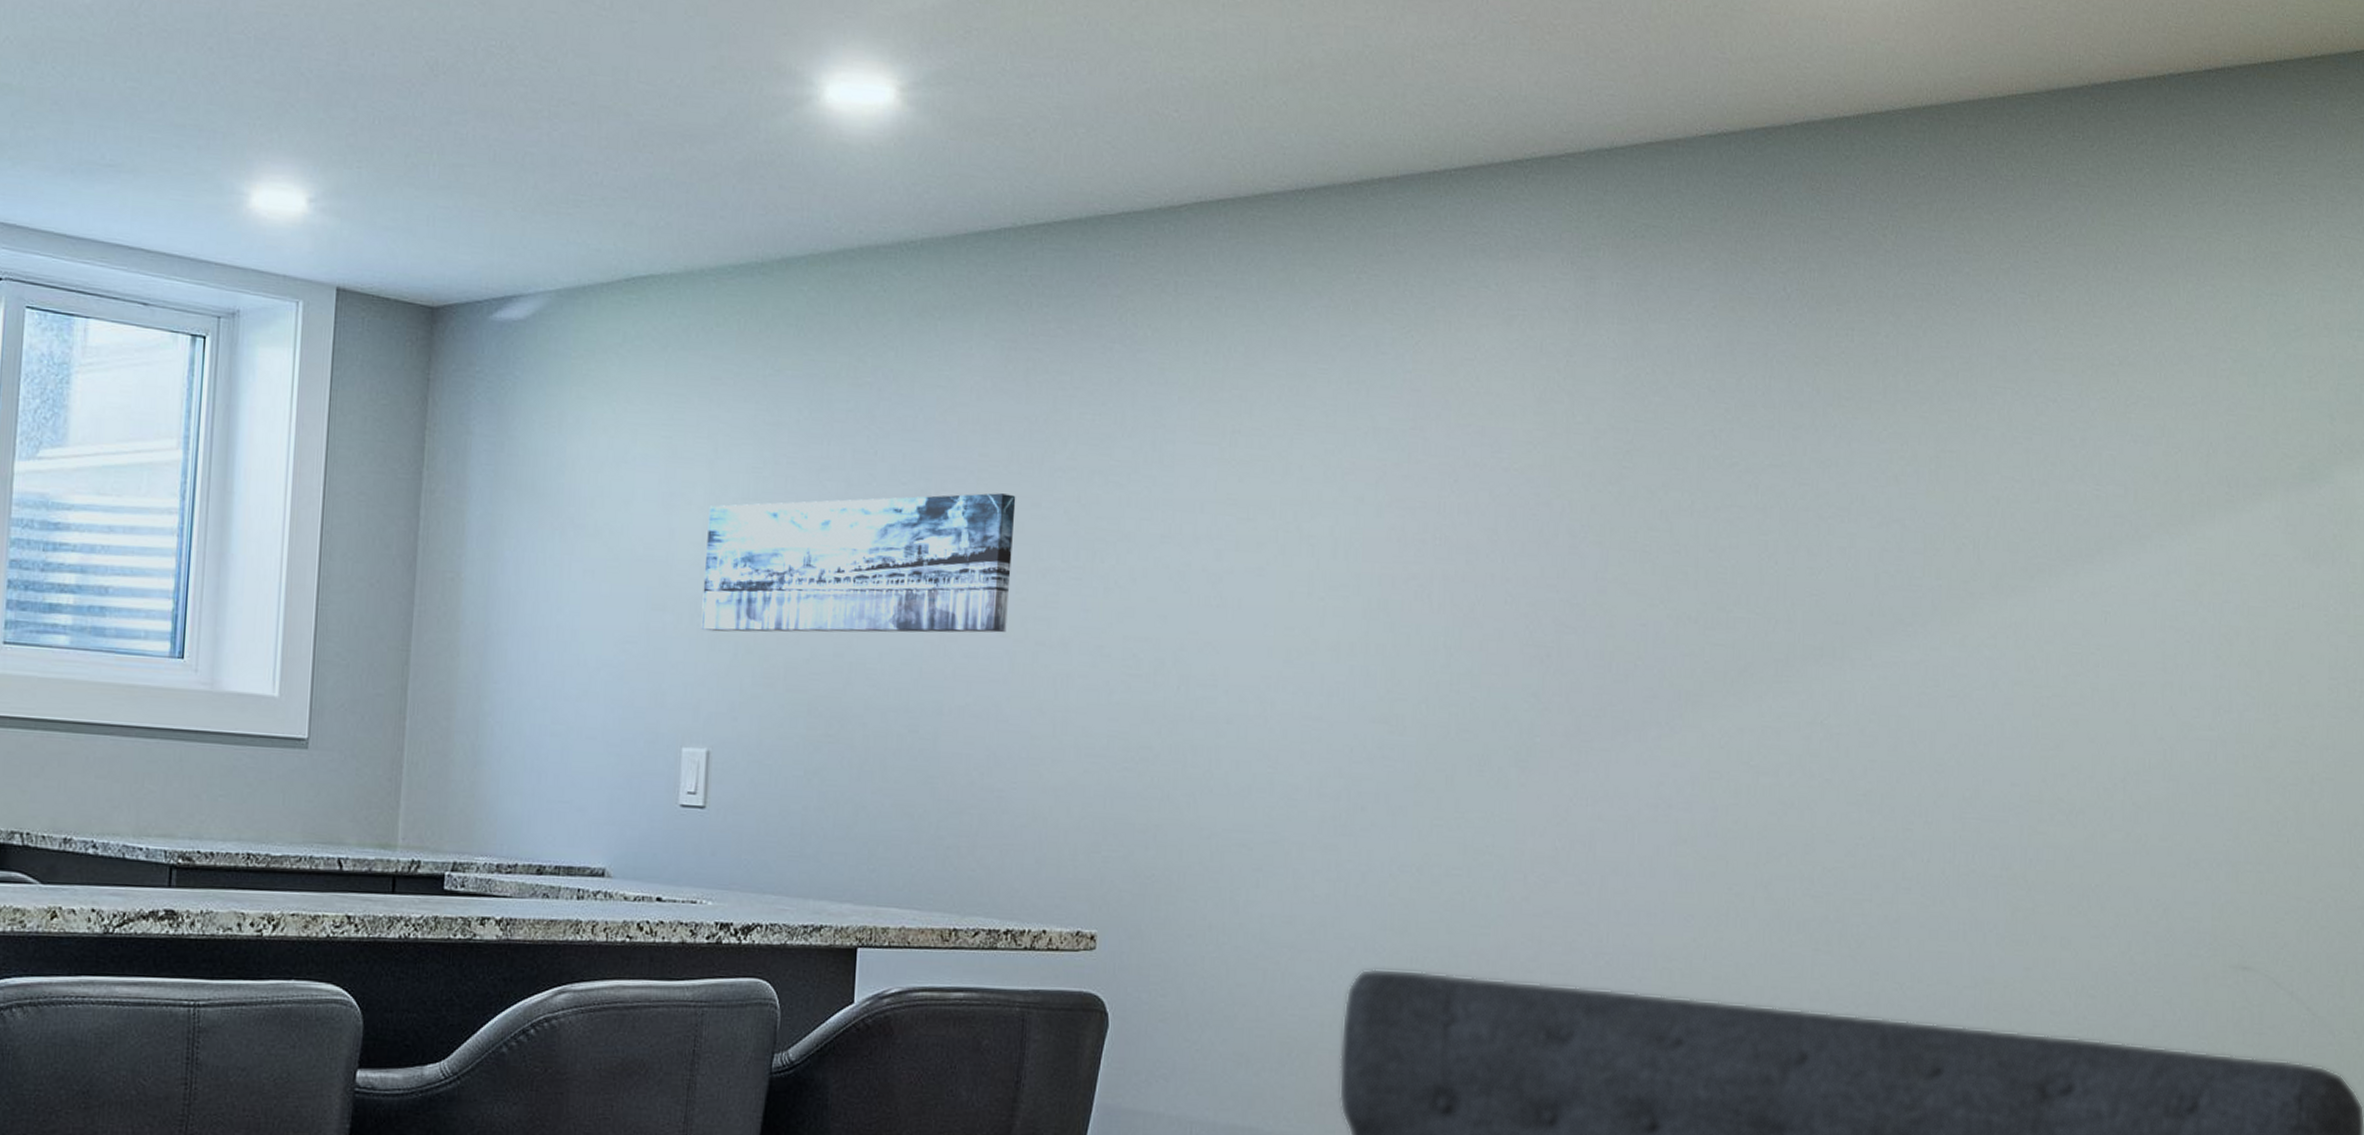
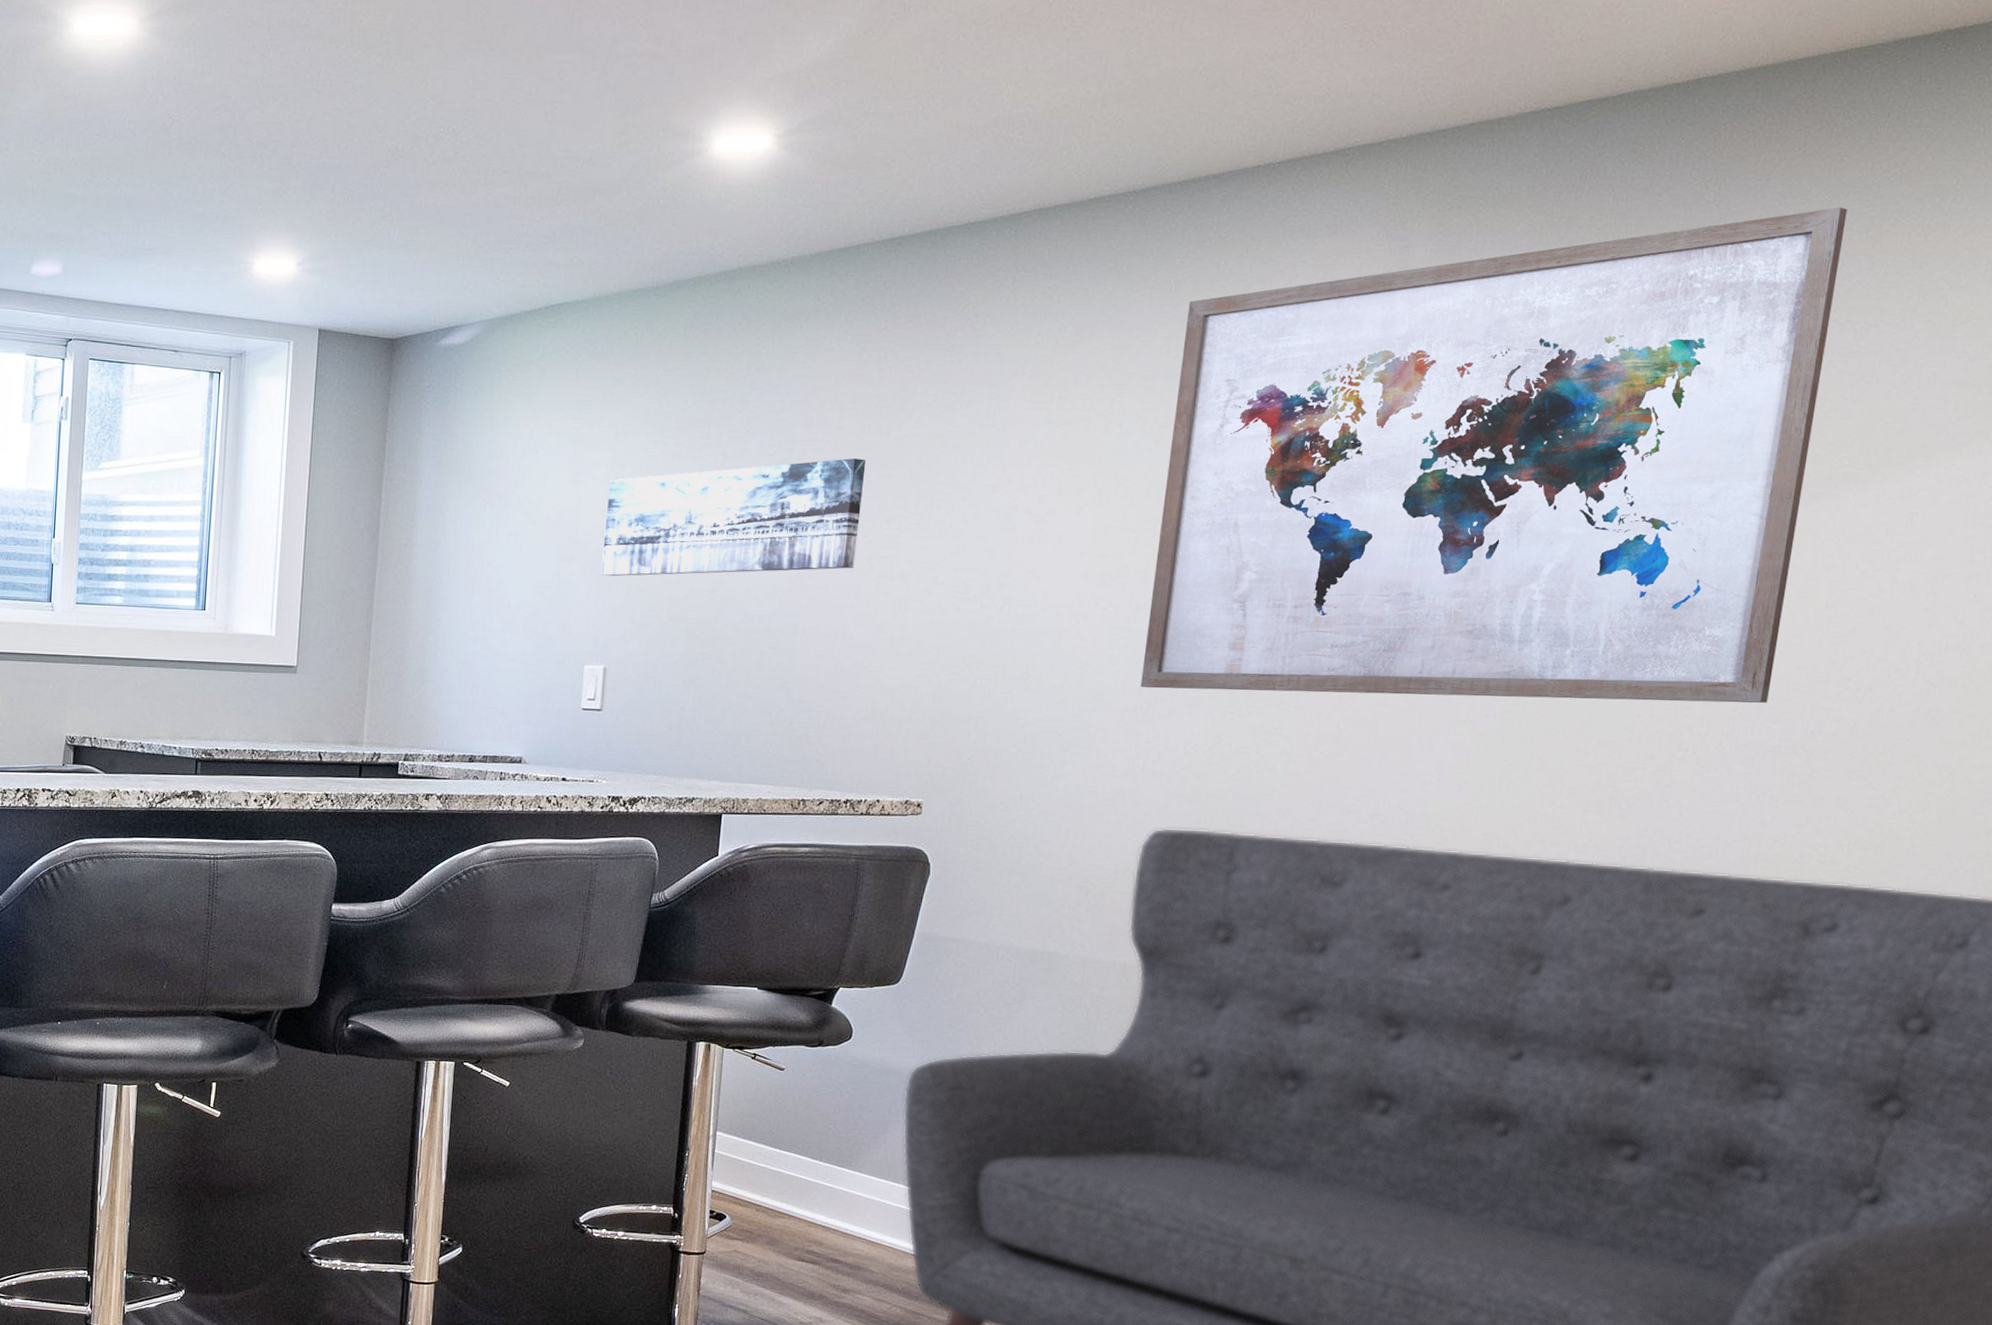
wall art: none [1338,266,2018,825] -> present [1140,207,1848,703]

